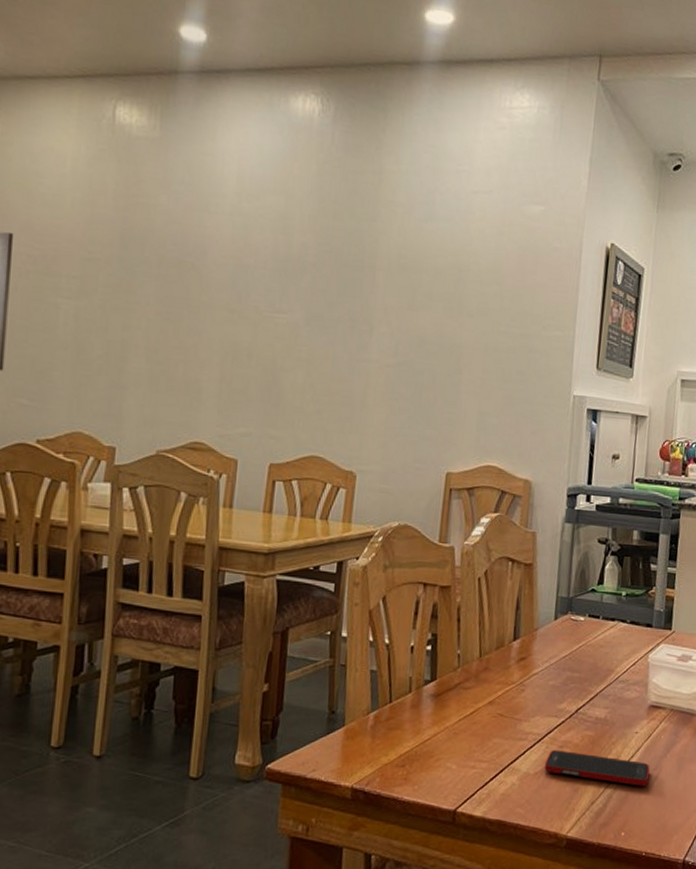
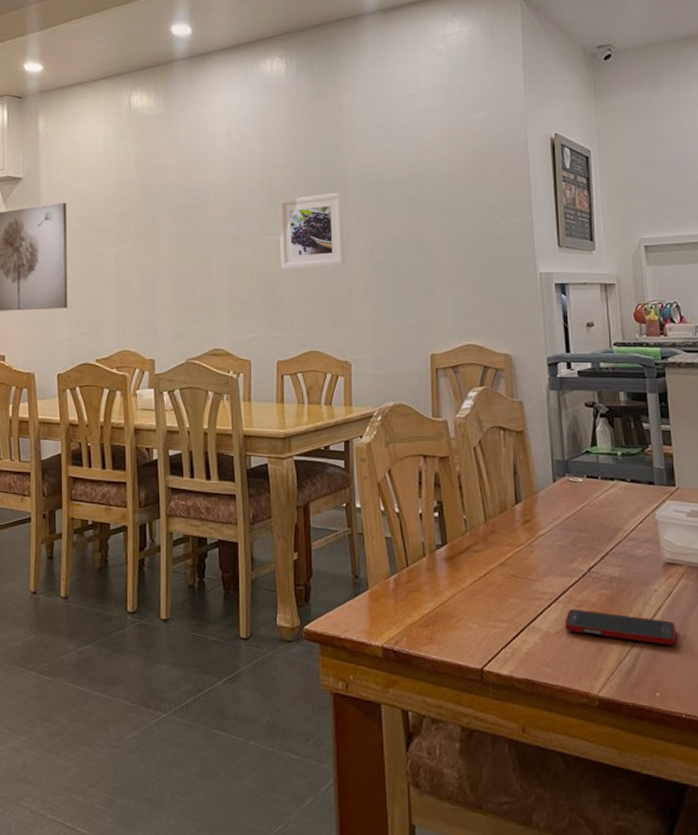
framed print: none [287,271,371,360] -> present [279,192,345,268]

